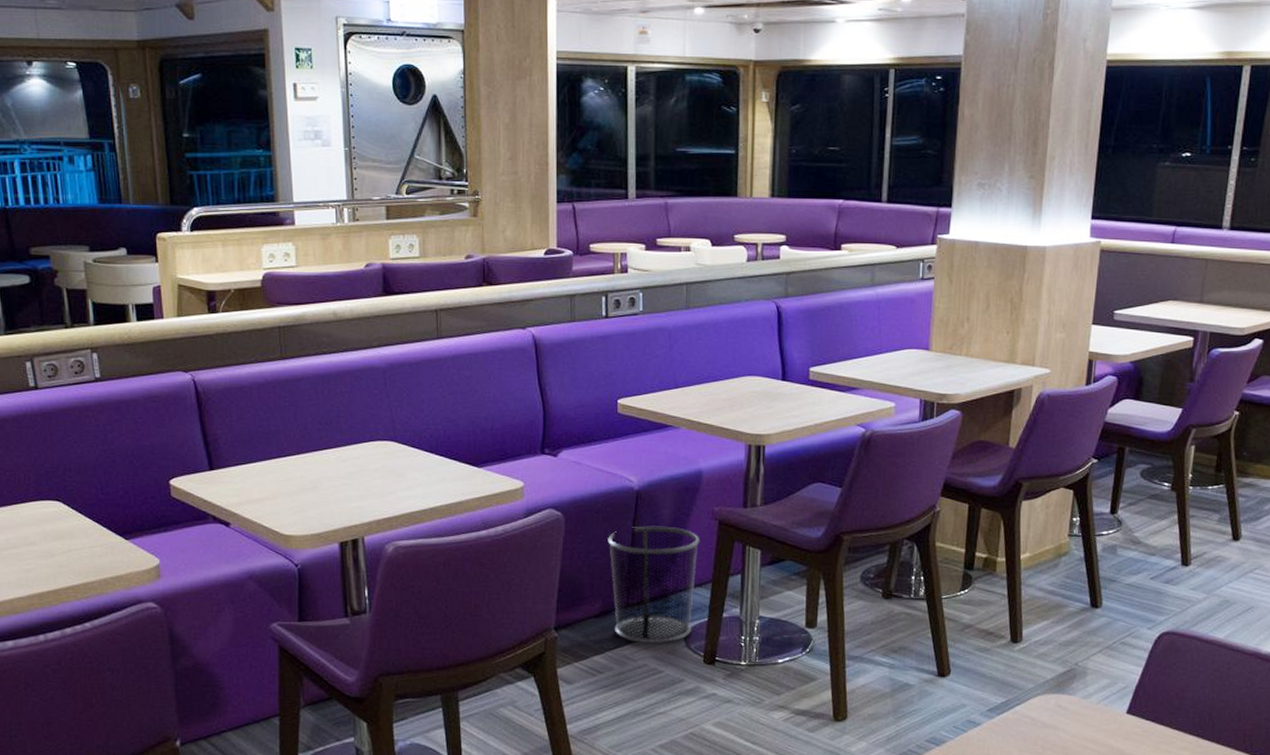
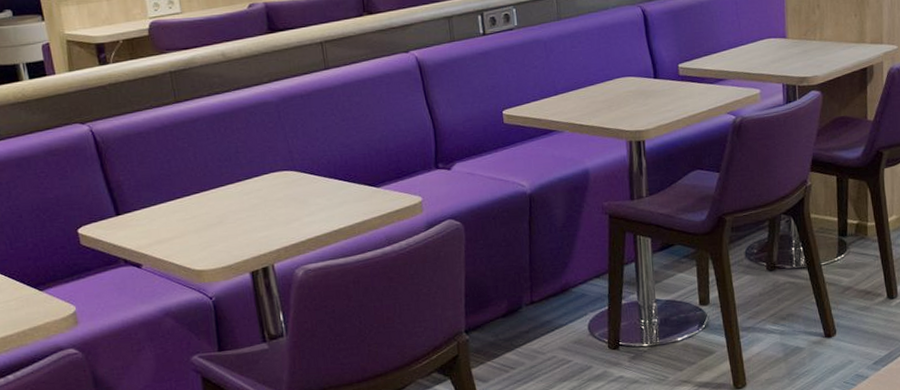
waste bin: present [608,526,700,643] -> none [507,225,595,337]

